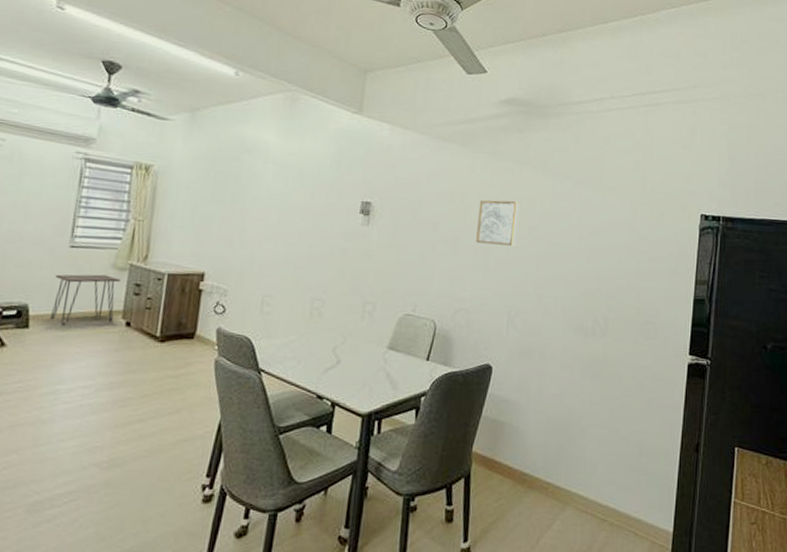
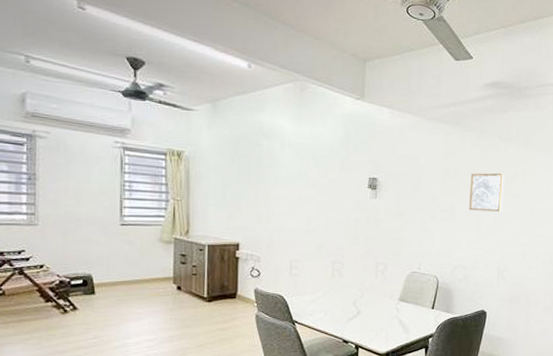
desk: present [50,274,121,325] -> none [111,247,168,291]

